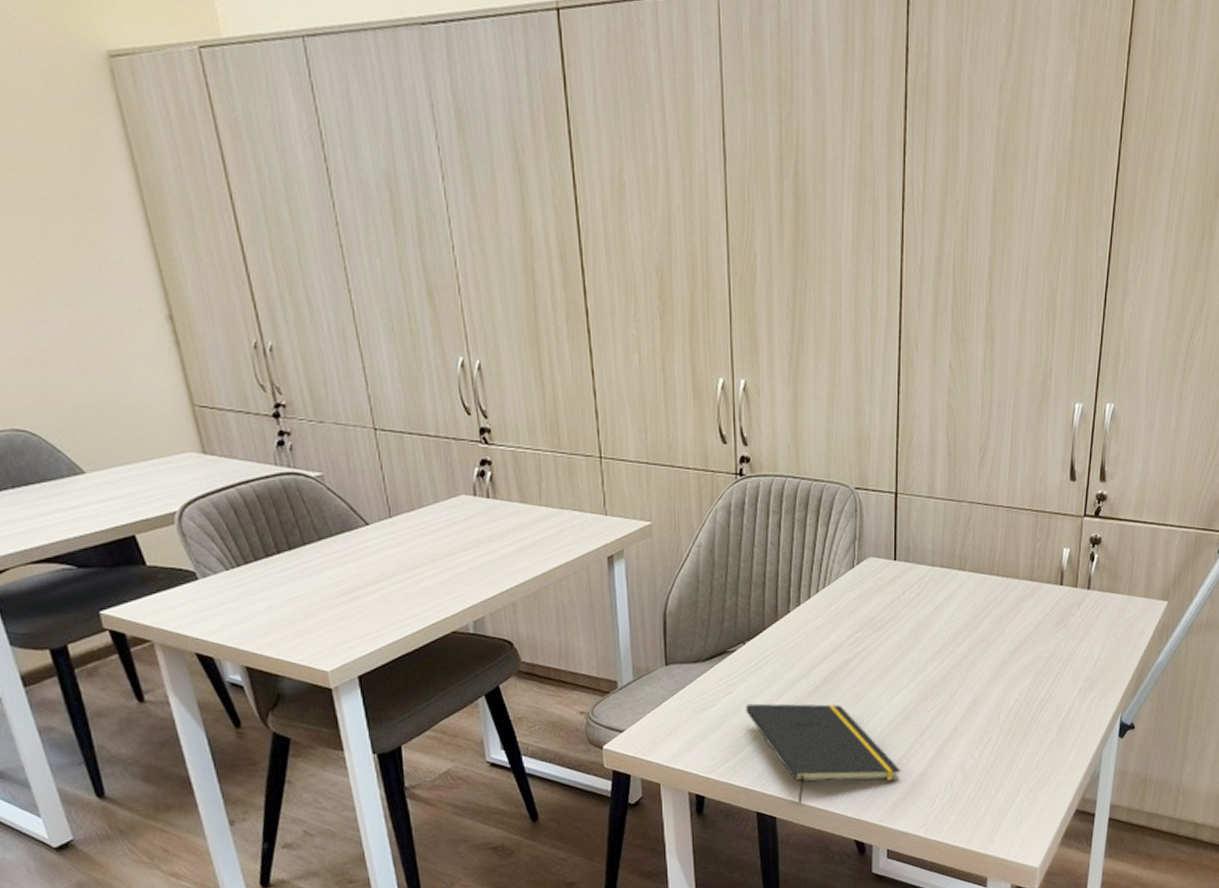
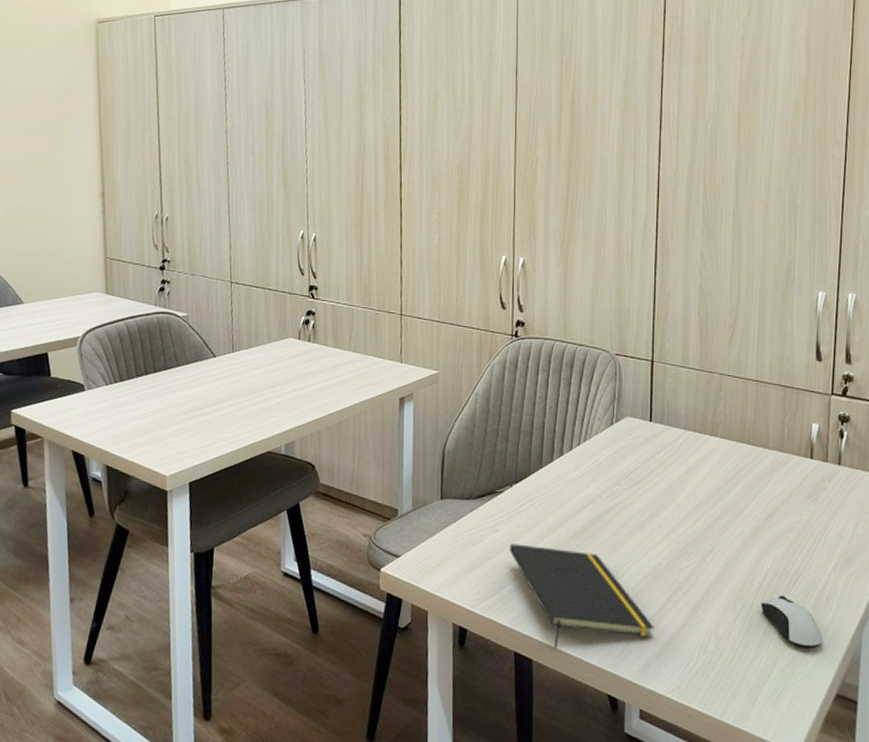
computer mouse: none [1007,724,1066,773] -> present [761,595,824,650]

